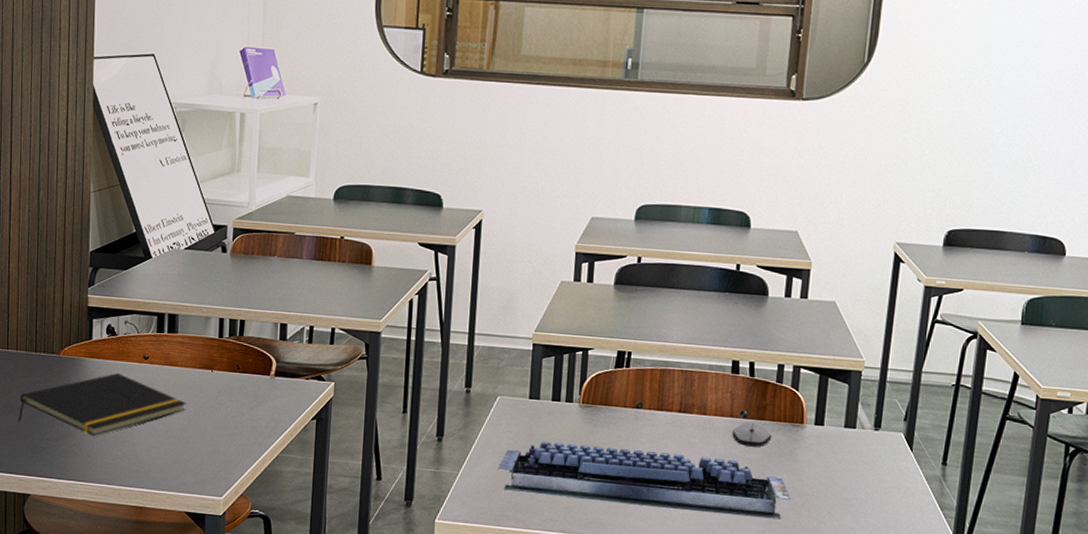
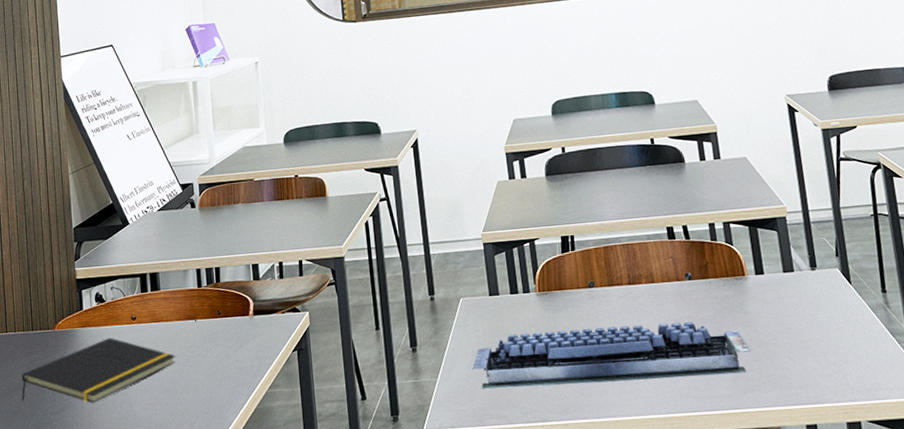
computer mouse: present [731,421,772,447] -> none [681,281,720,307]

